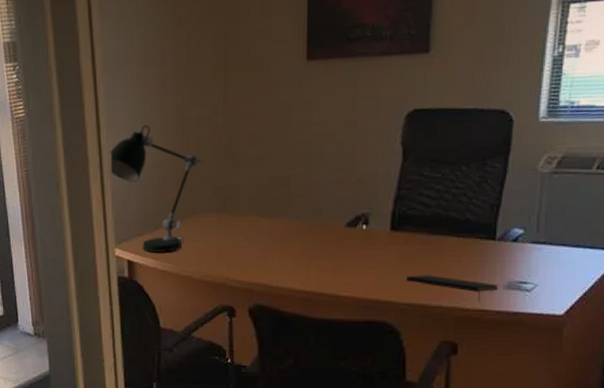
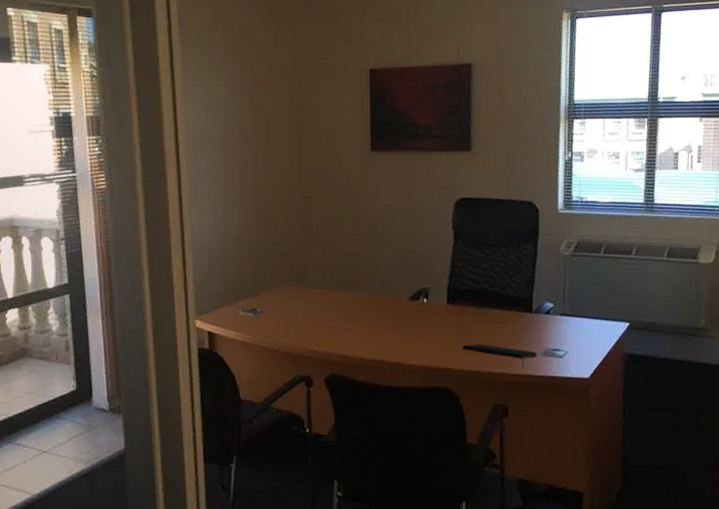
desk lamp: present [109,124,204,253] -> none [191,201,282,324]

